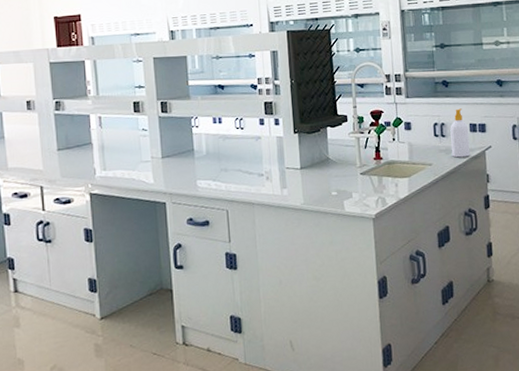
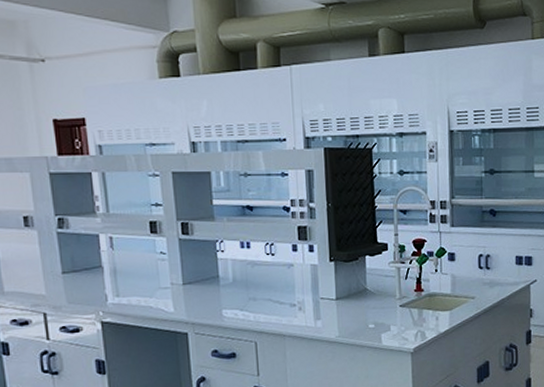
soap bottle: present [450,108,470,158] -> none [495,240,515,291]

